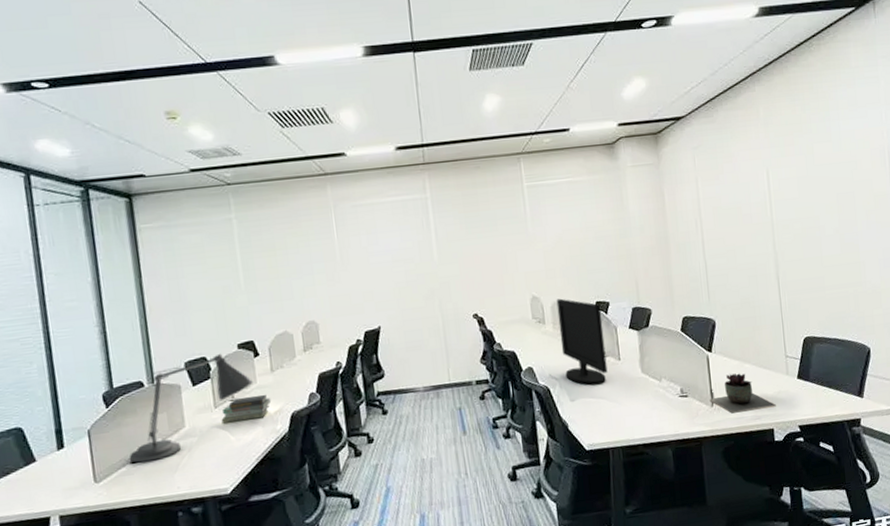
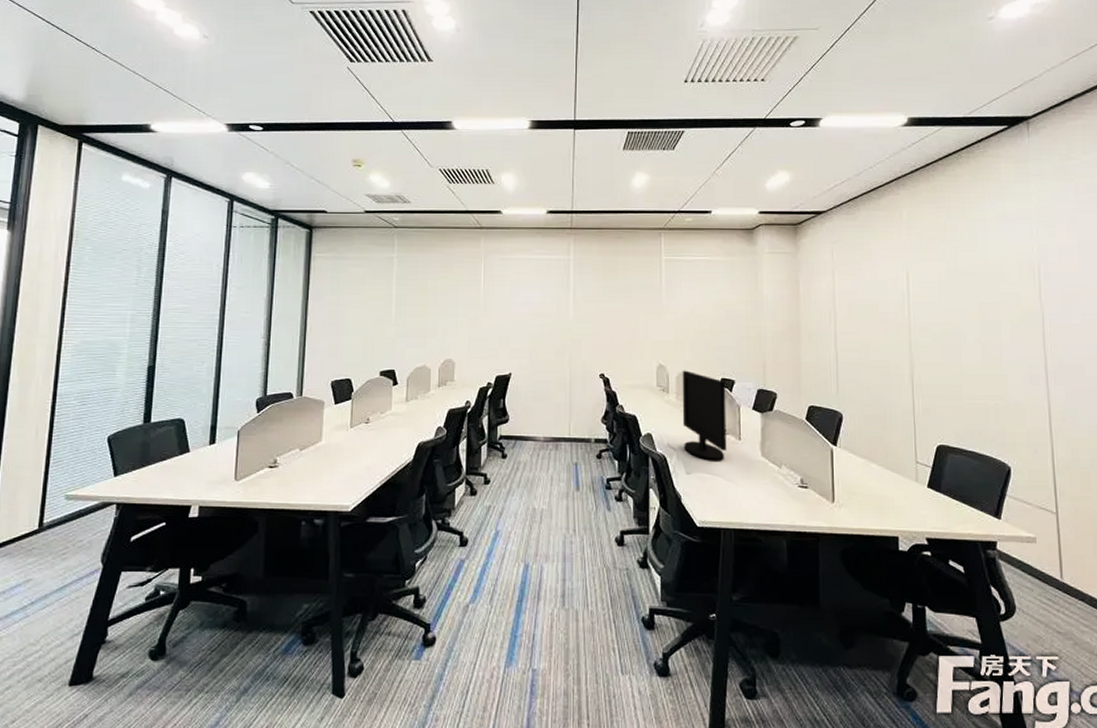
desk lamp: present [129,353,253,463] -> none [268,377,388,468]
books: present [221,394,272,424] -> none [354,421,402,444]
succulent plant: present [709,373,776,414] -> none [830,470,902,514]

